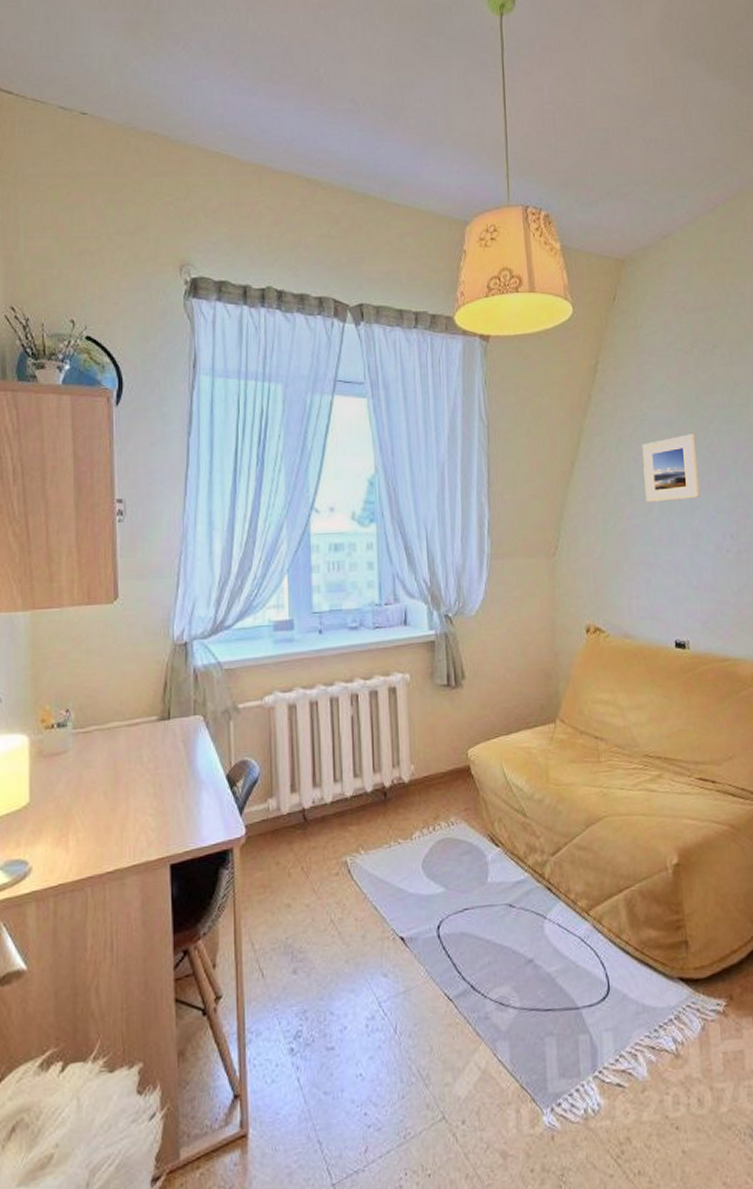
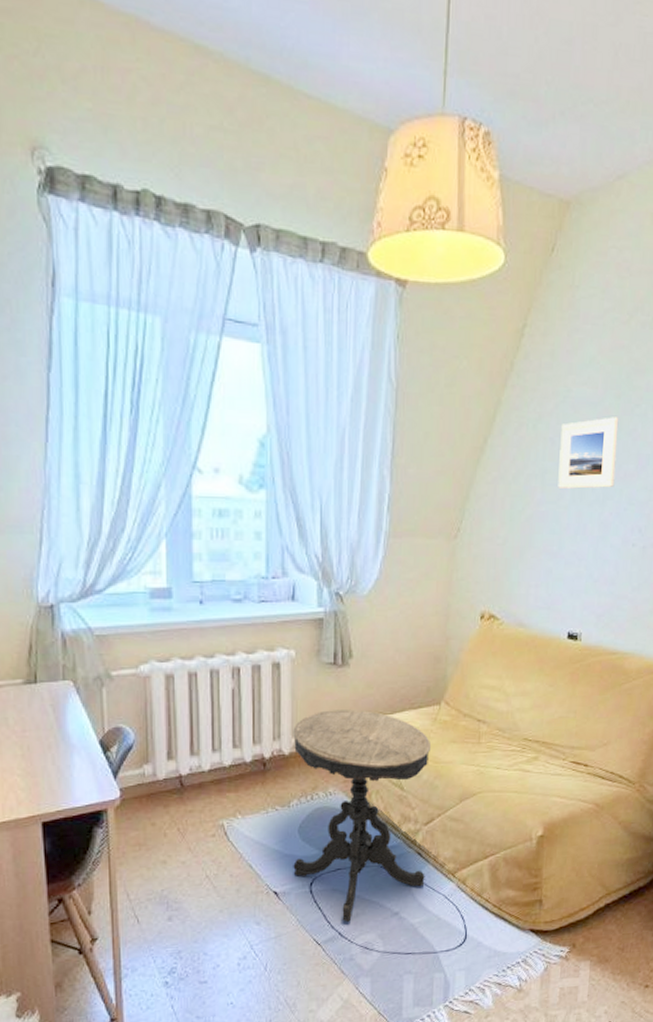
side table: none [411,731,558,972] -> present [293,709,432,922]

